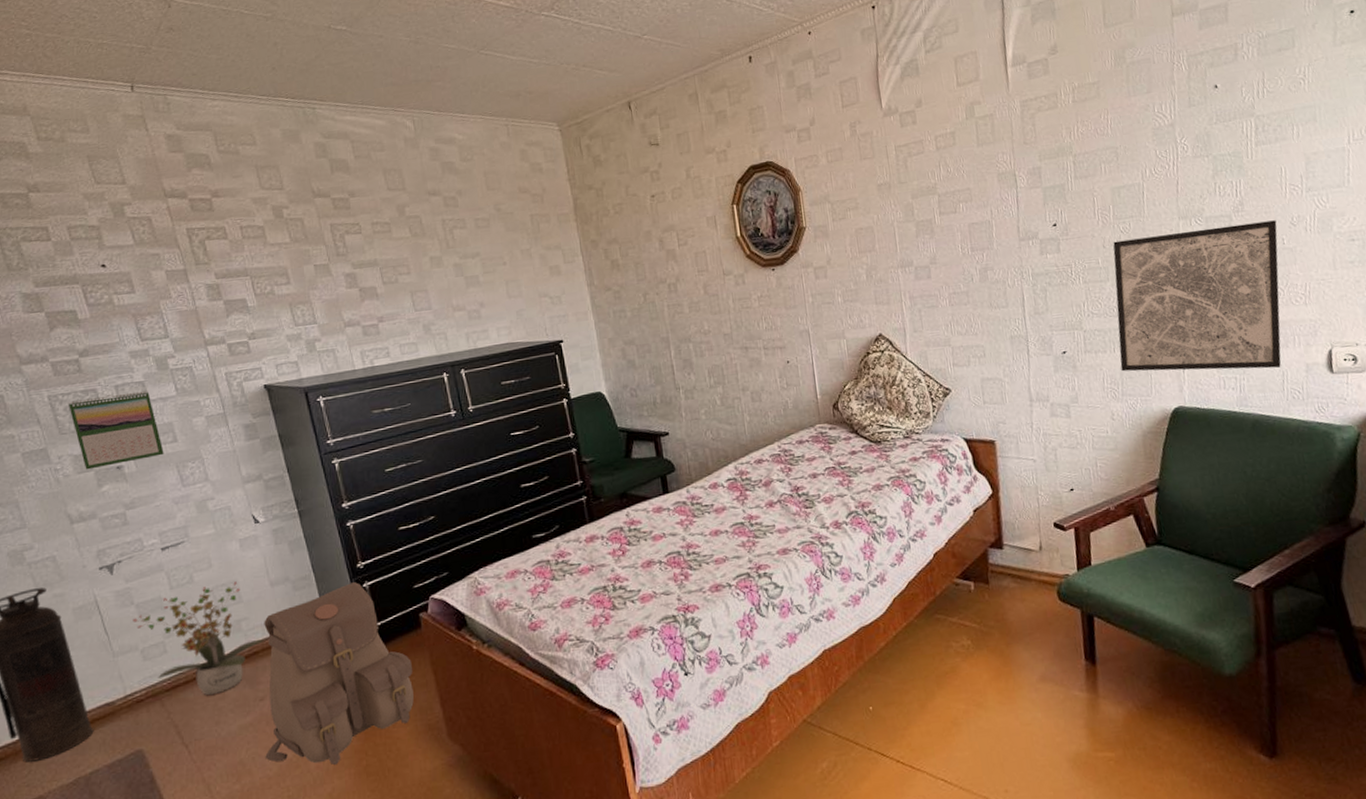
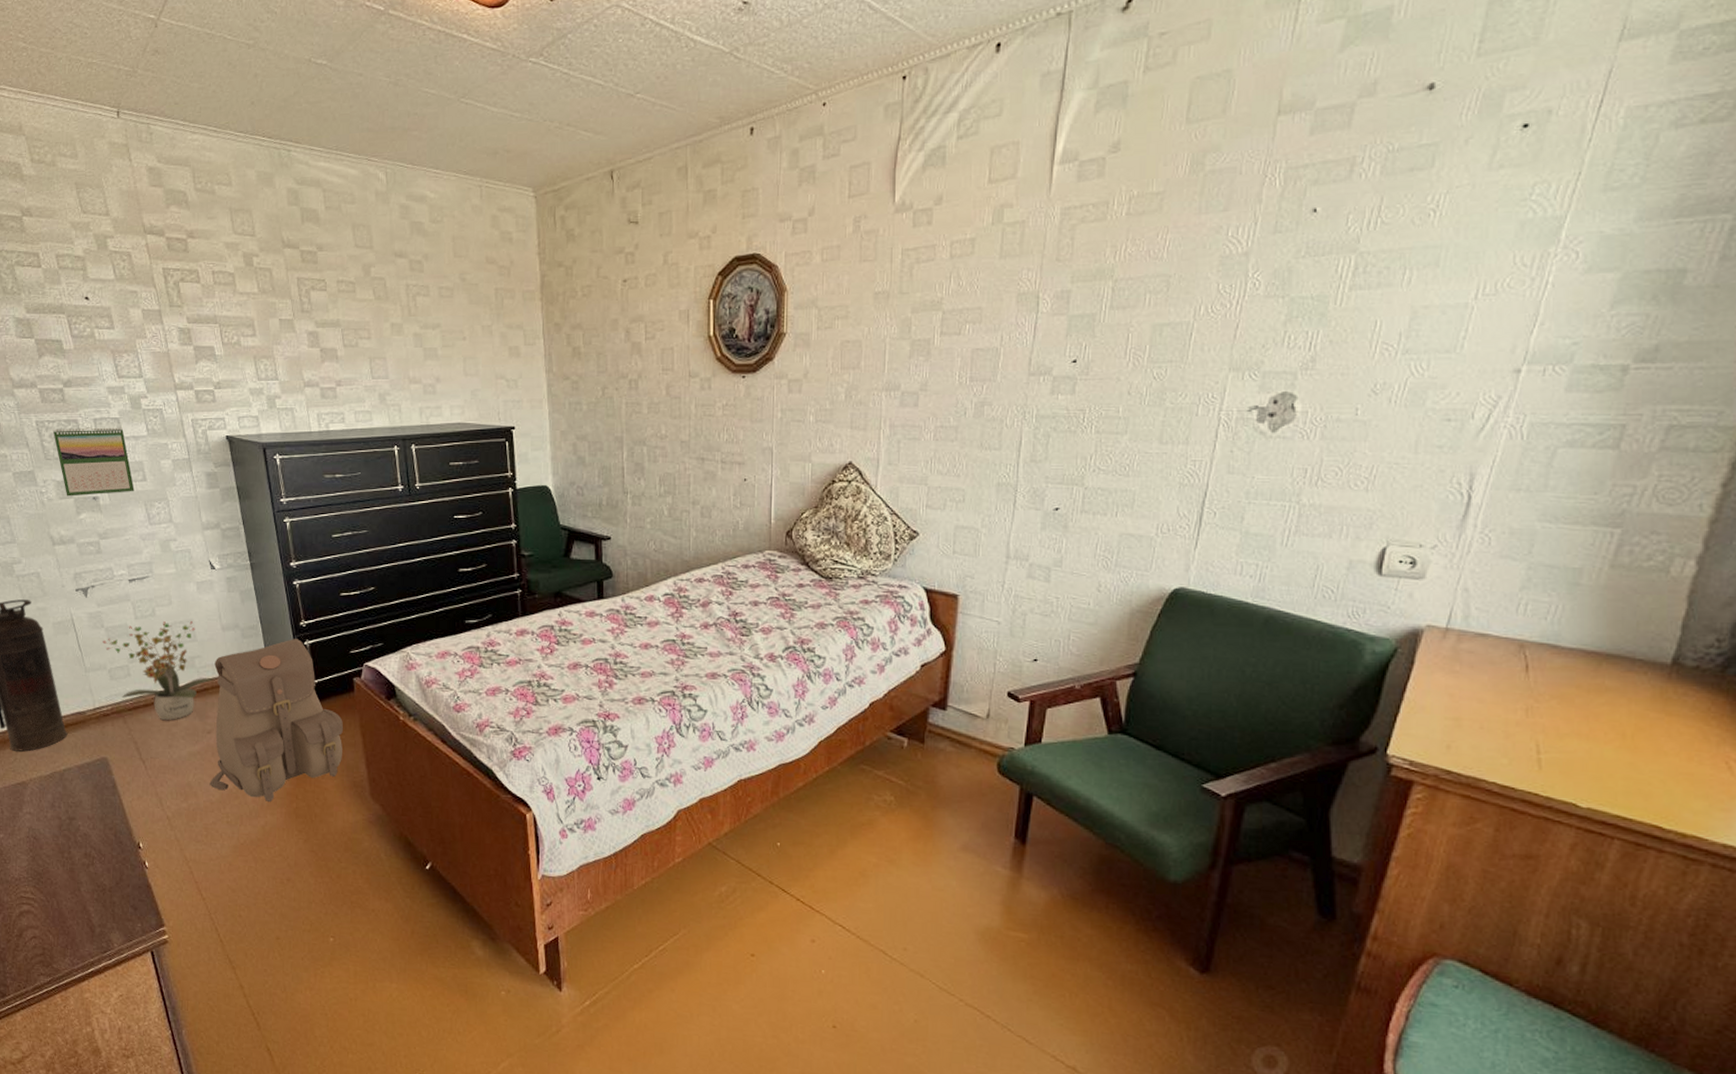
wall art: present [1113,220,1282,372] -> none [1120,385,1353,559]

